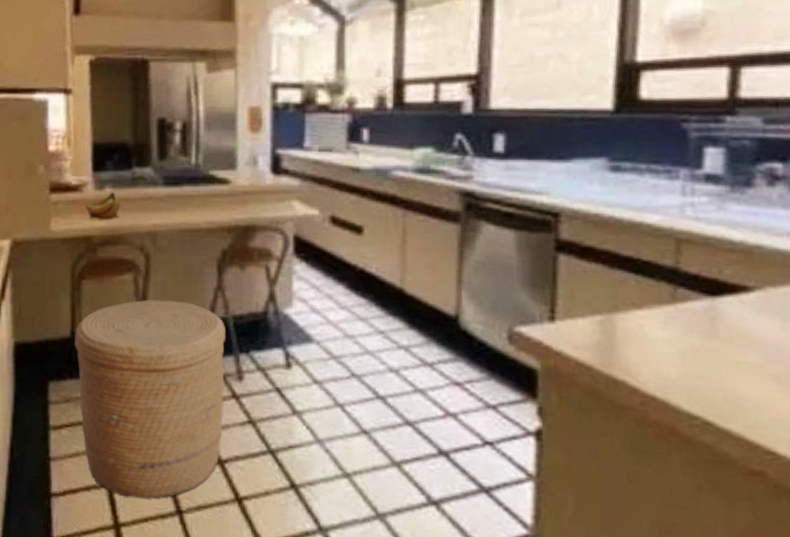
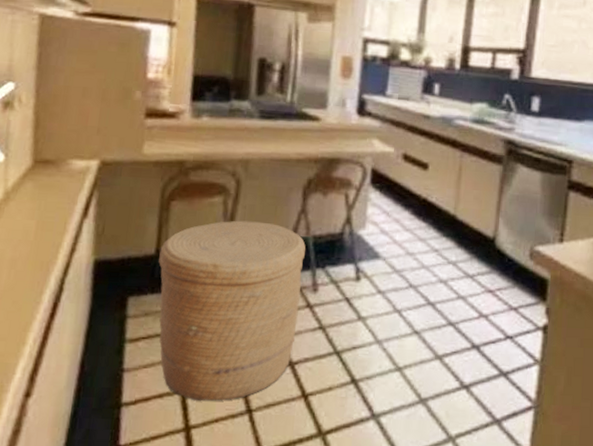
fruit: present [84,192,121,220] -> none [180,121,217,147]

